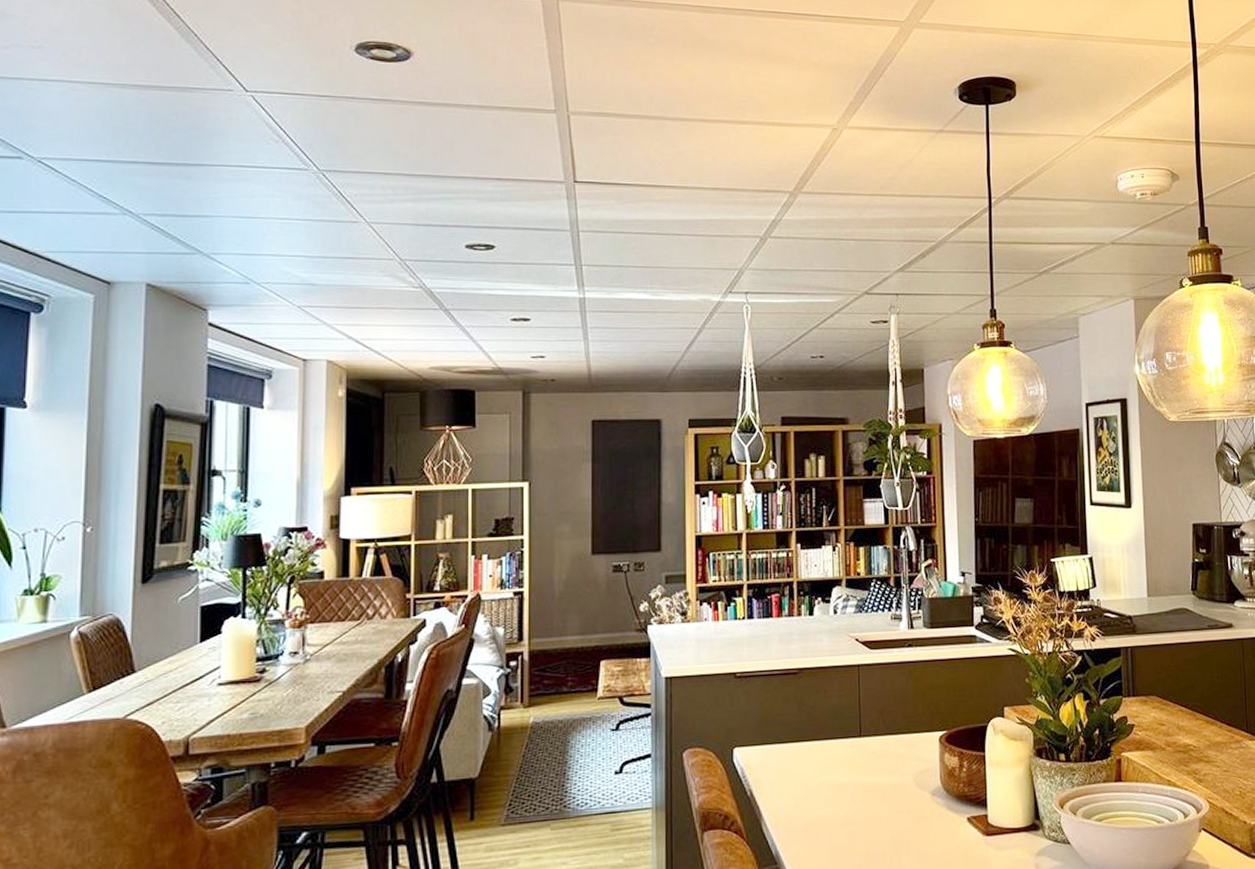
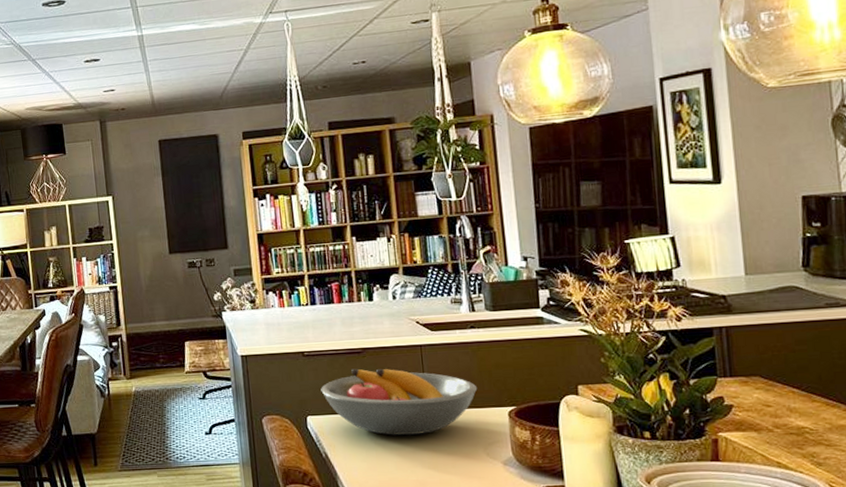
fruit bowl: none [751,691,911,767] -> present [321,368,478,436]

